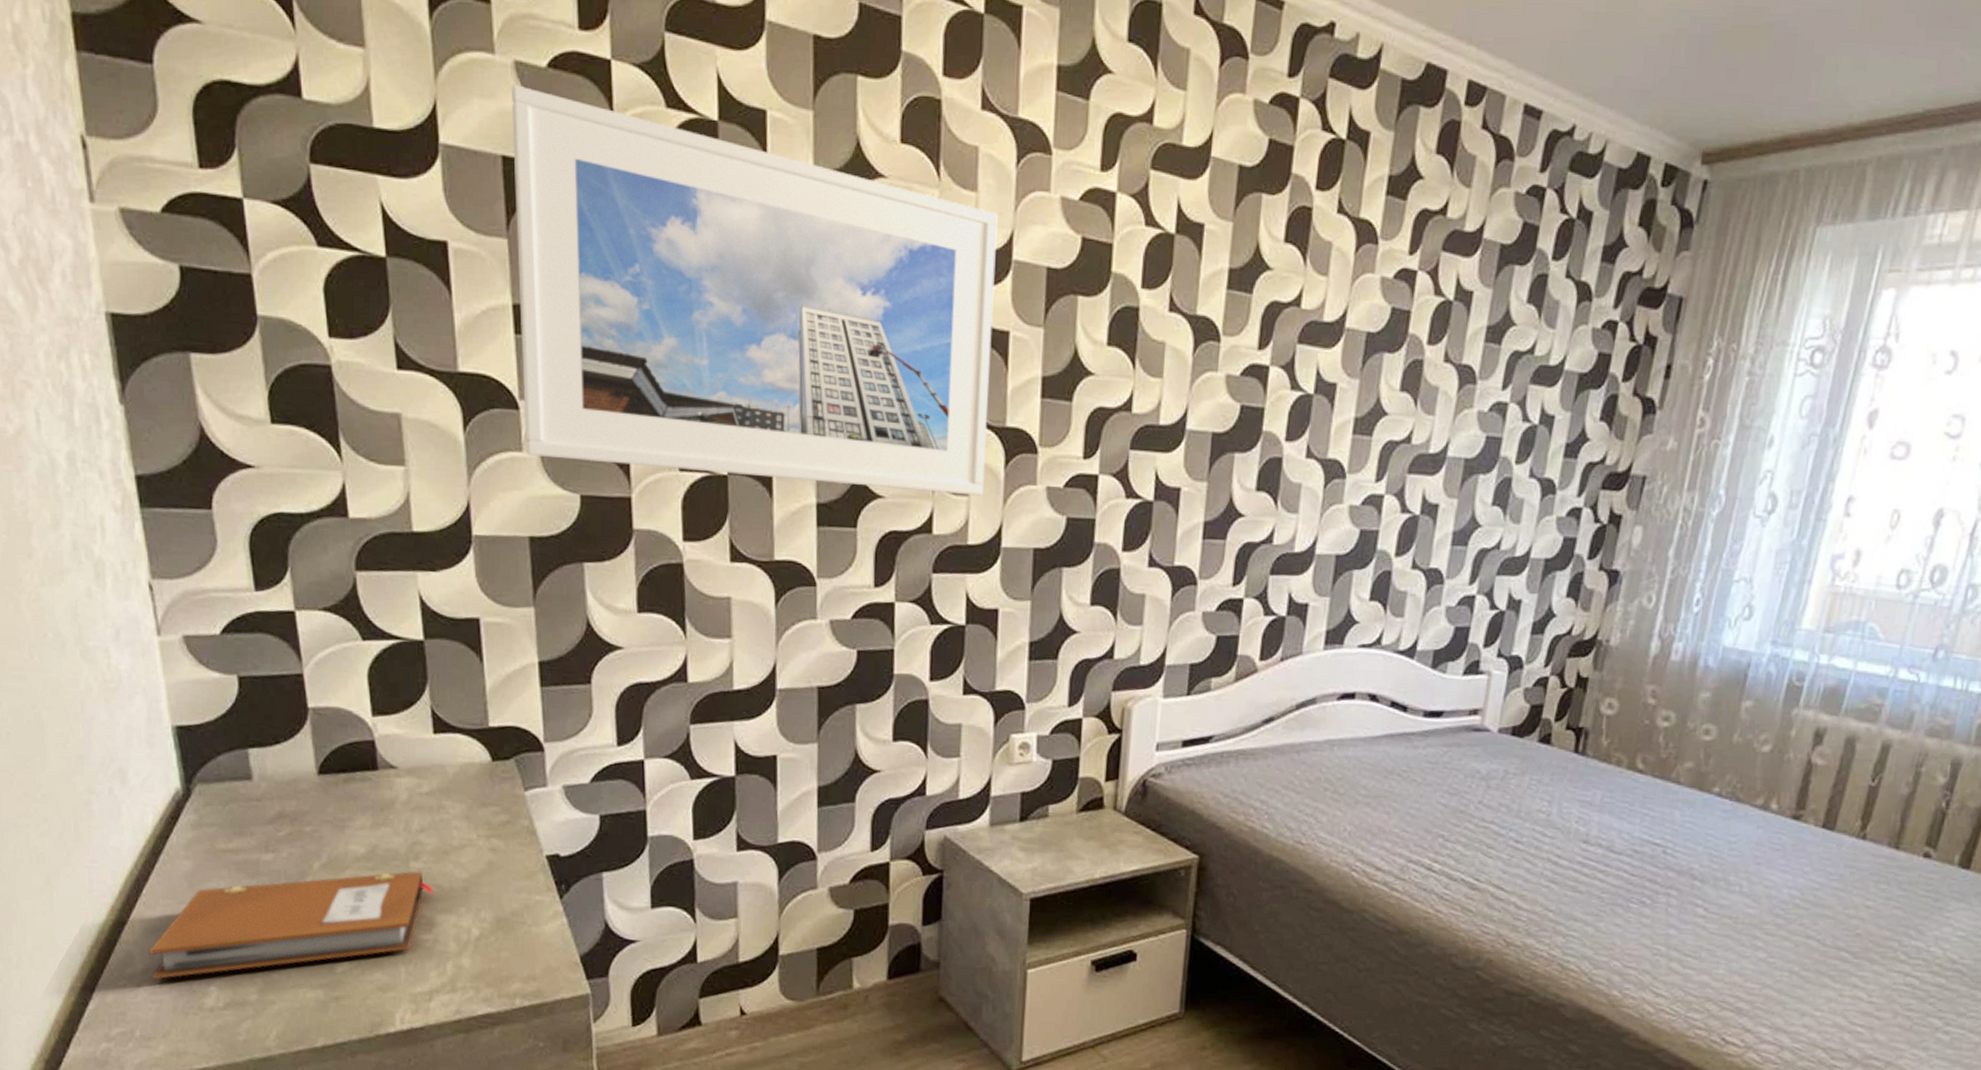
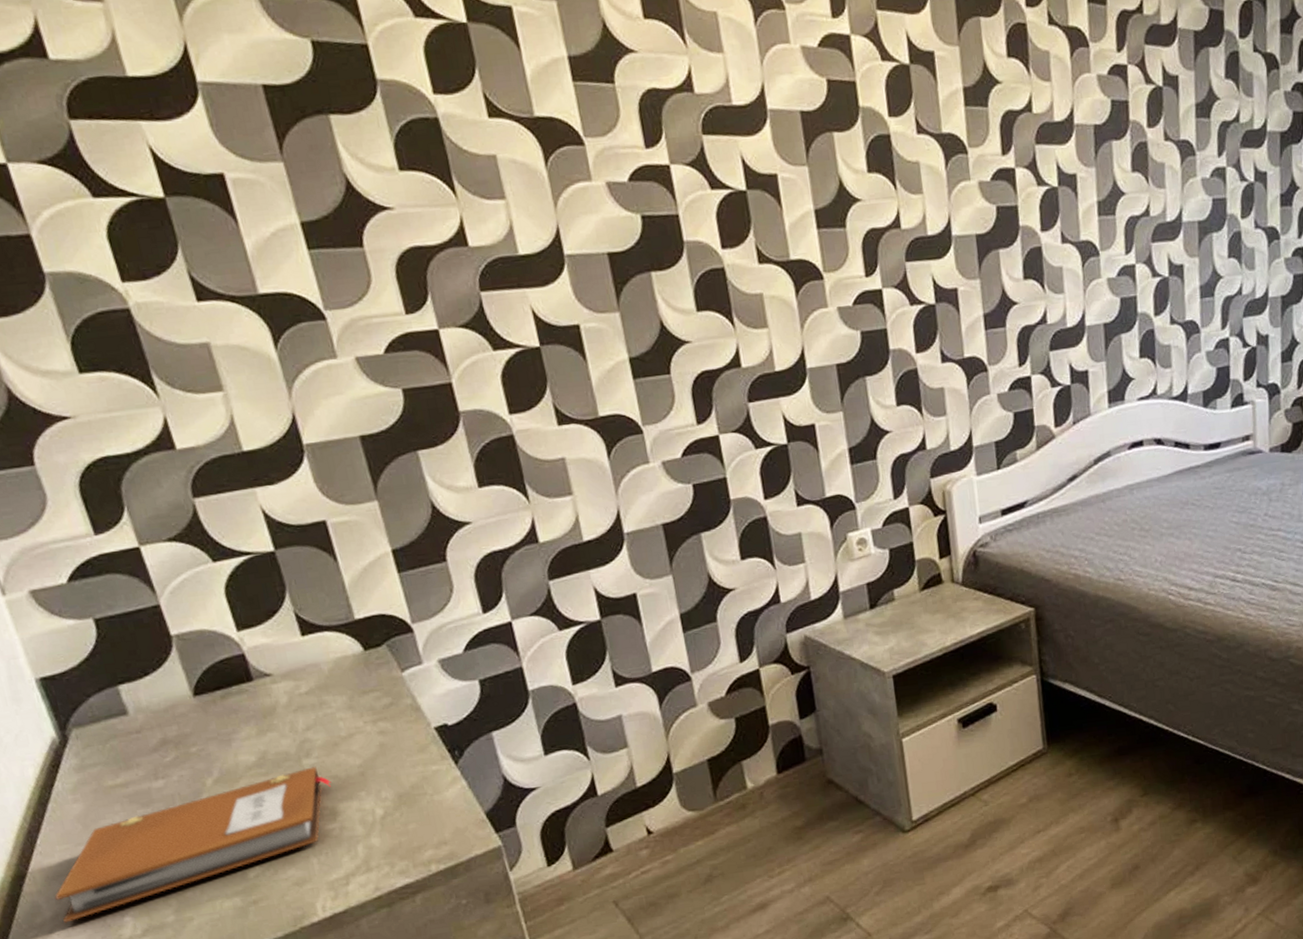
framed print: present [511,84,998,496] -> none [258,16,781,361]

